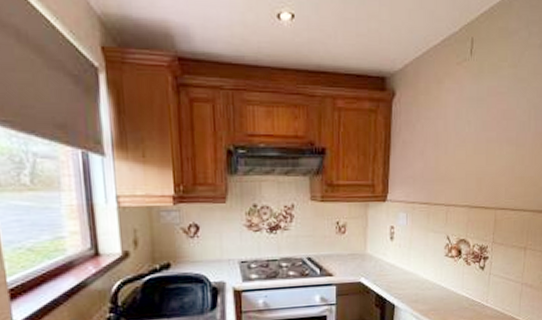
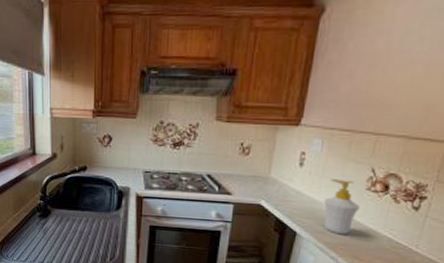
soap bottle: none [414,248,443,301] -> present [323,178,361,235]

